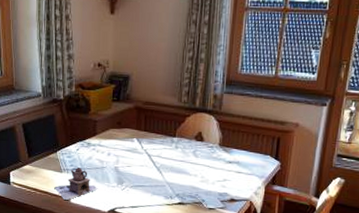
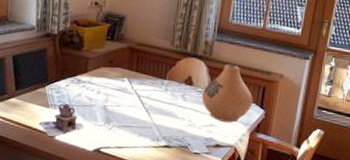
vase: none [213,117,267,176] -> present [201,64,253,123]

